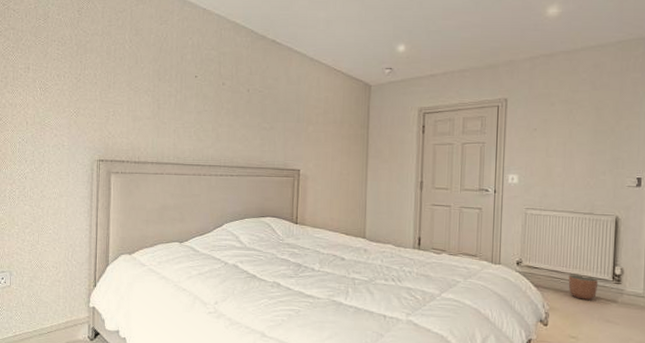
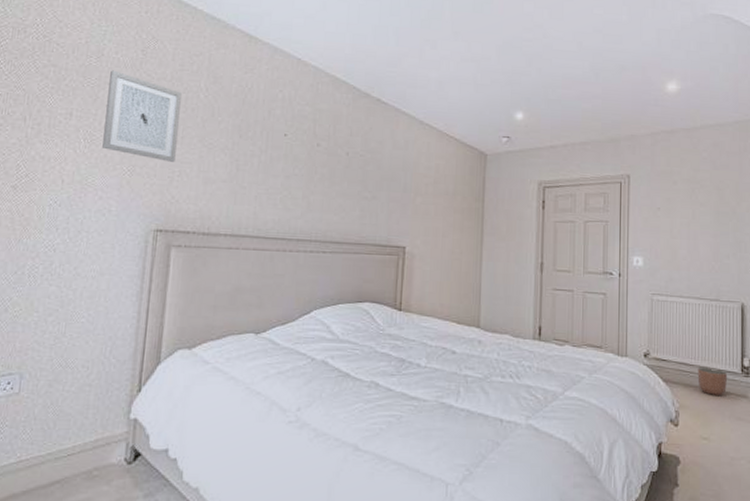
wall art: none [54,29,111,104] -> present [102,70,182,162]

